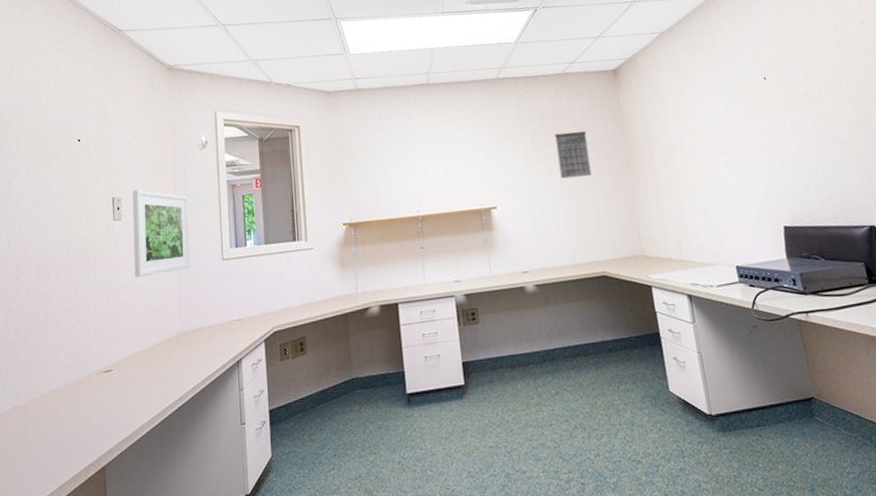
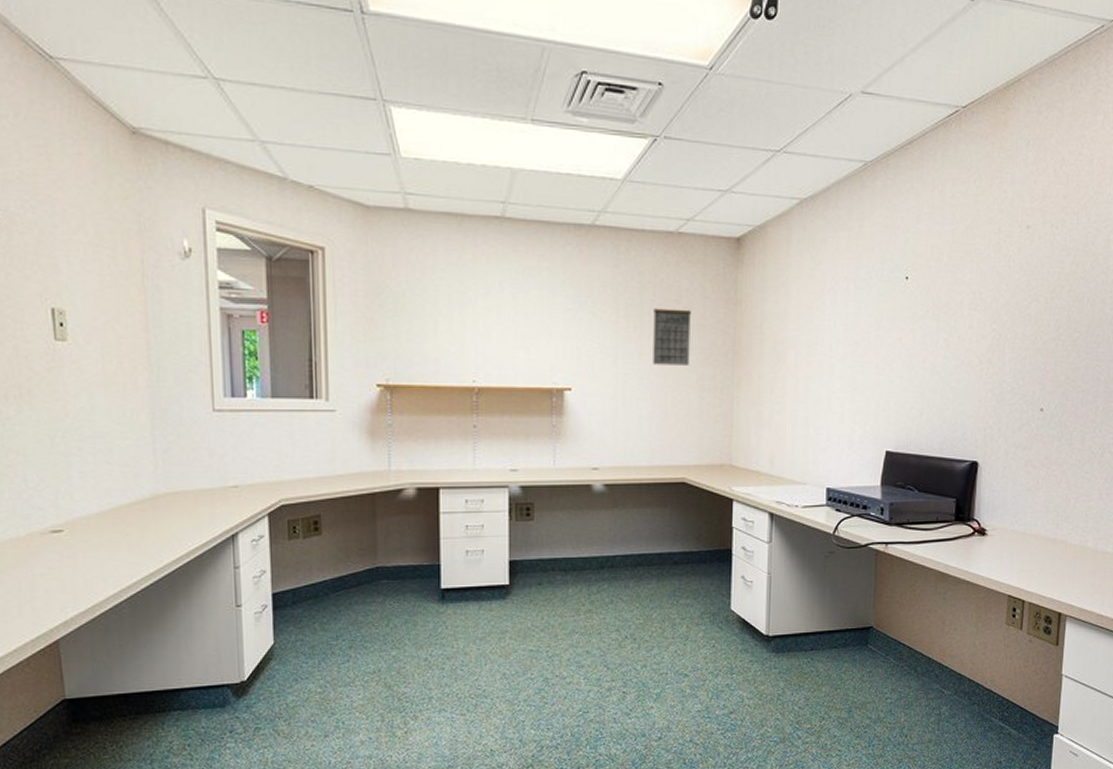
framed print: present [132,189,191,278] -> none [82,302,169,420]

